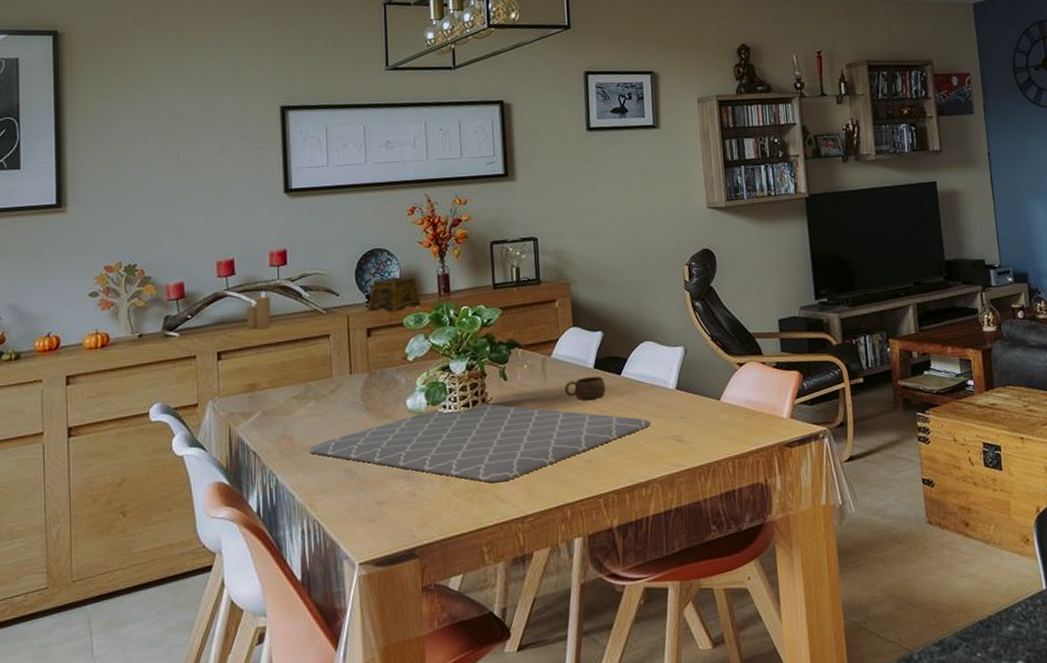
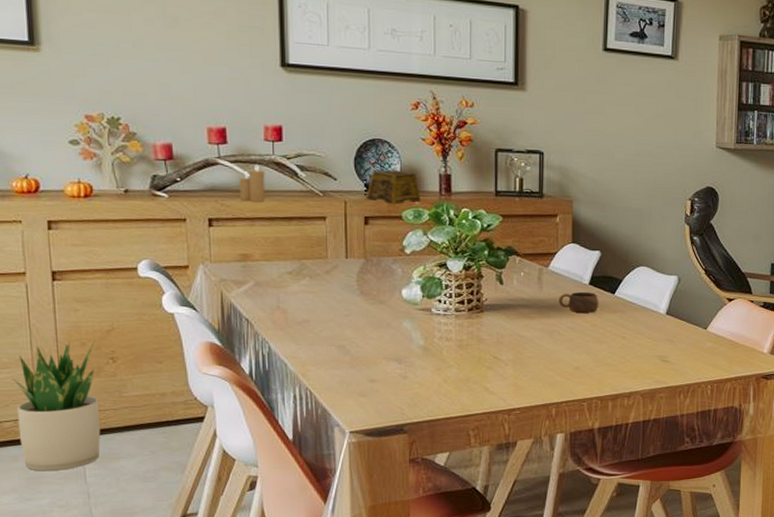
planter: none [25,495,109,649] -> present [12,340,101,472]
placemat: present [310,403,651,483] -> none [303,301,639,377]

